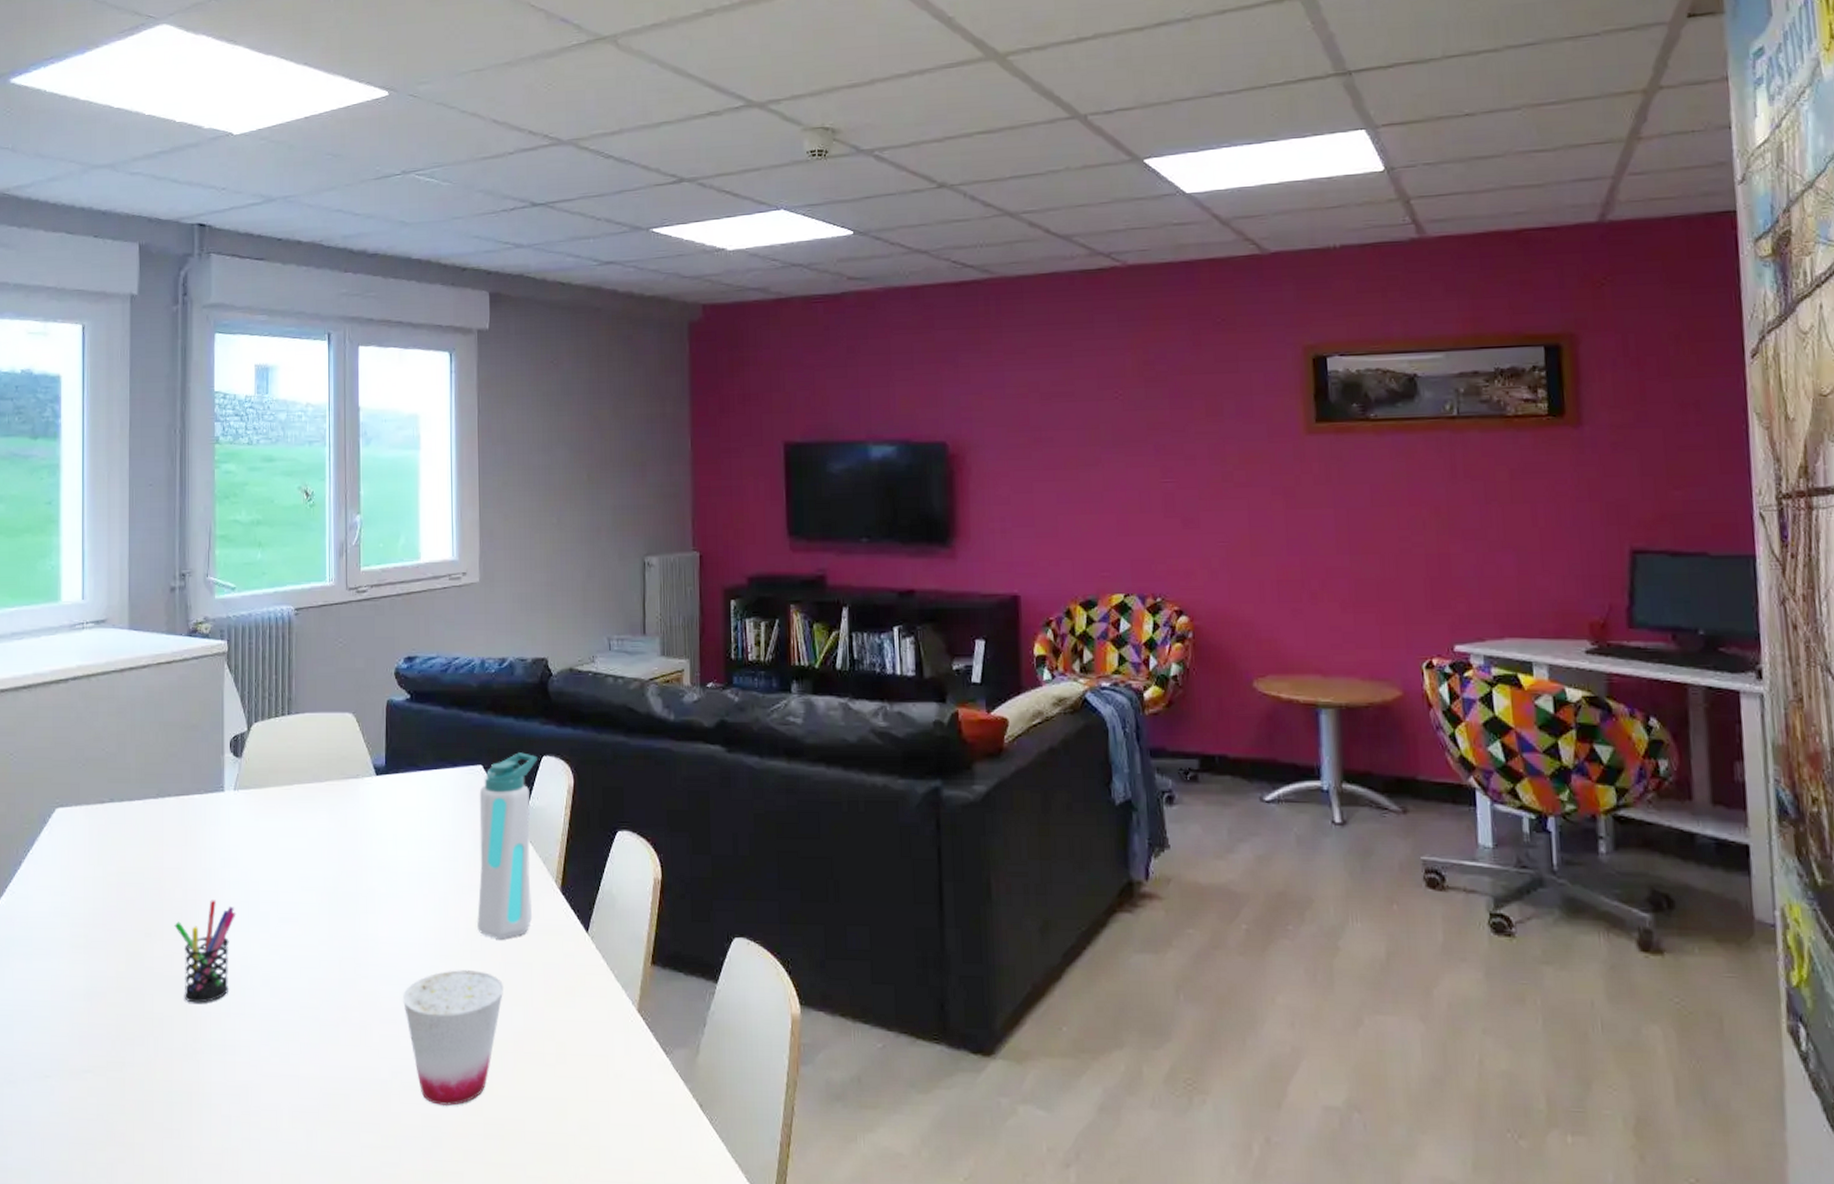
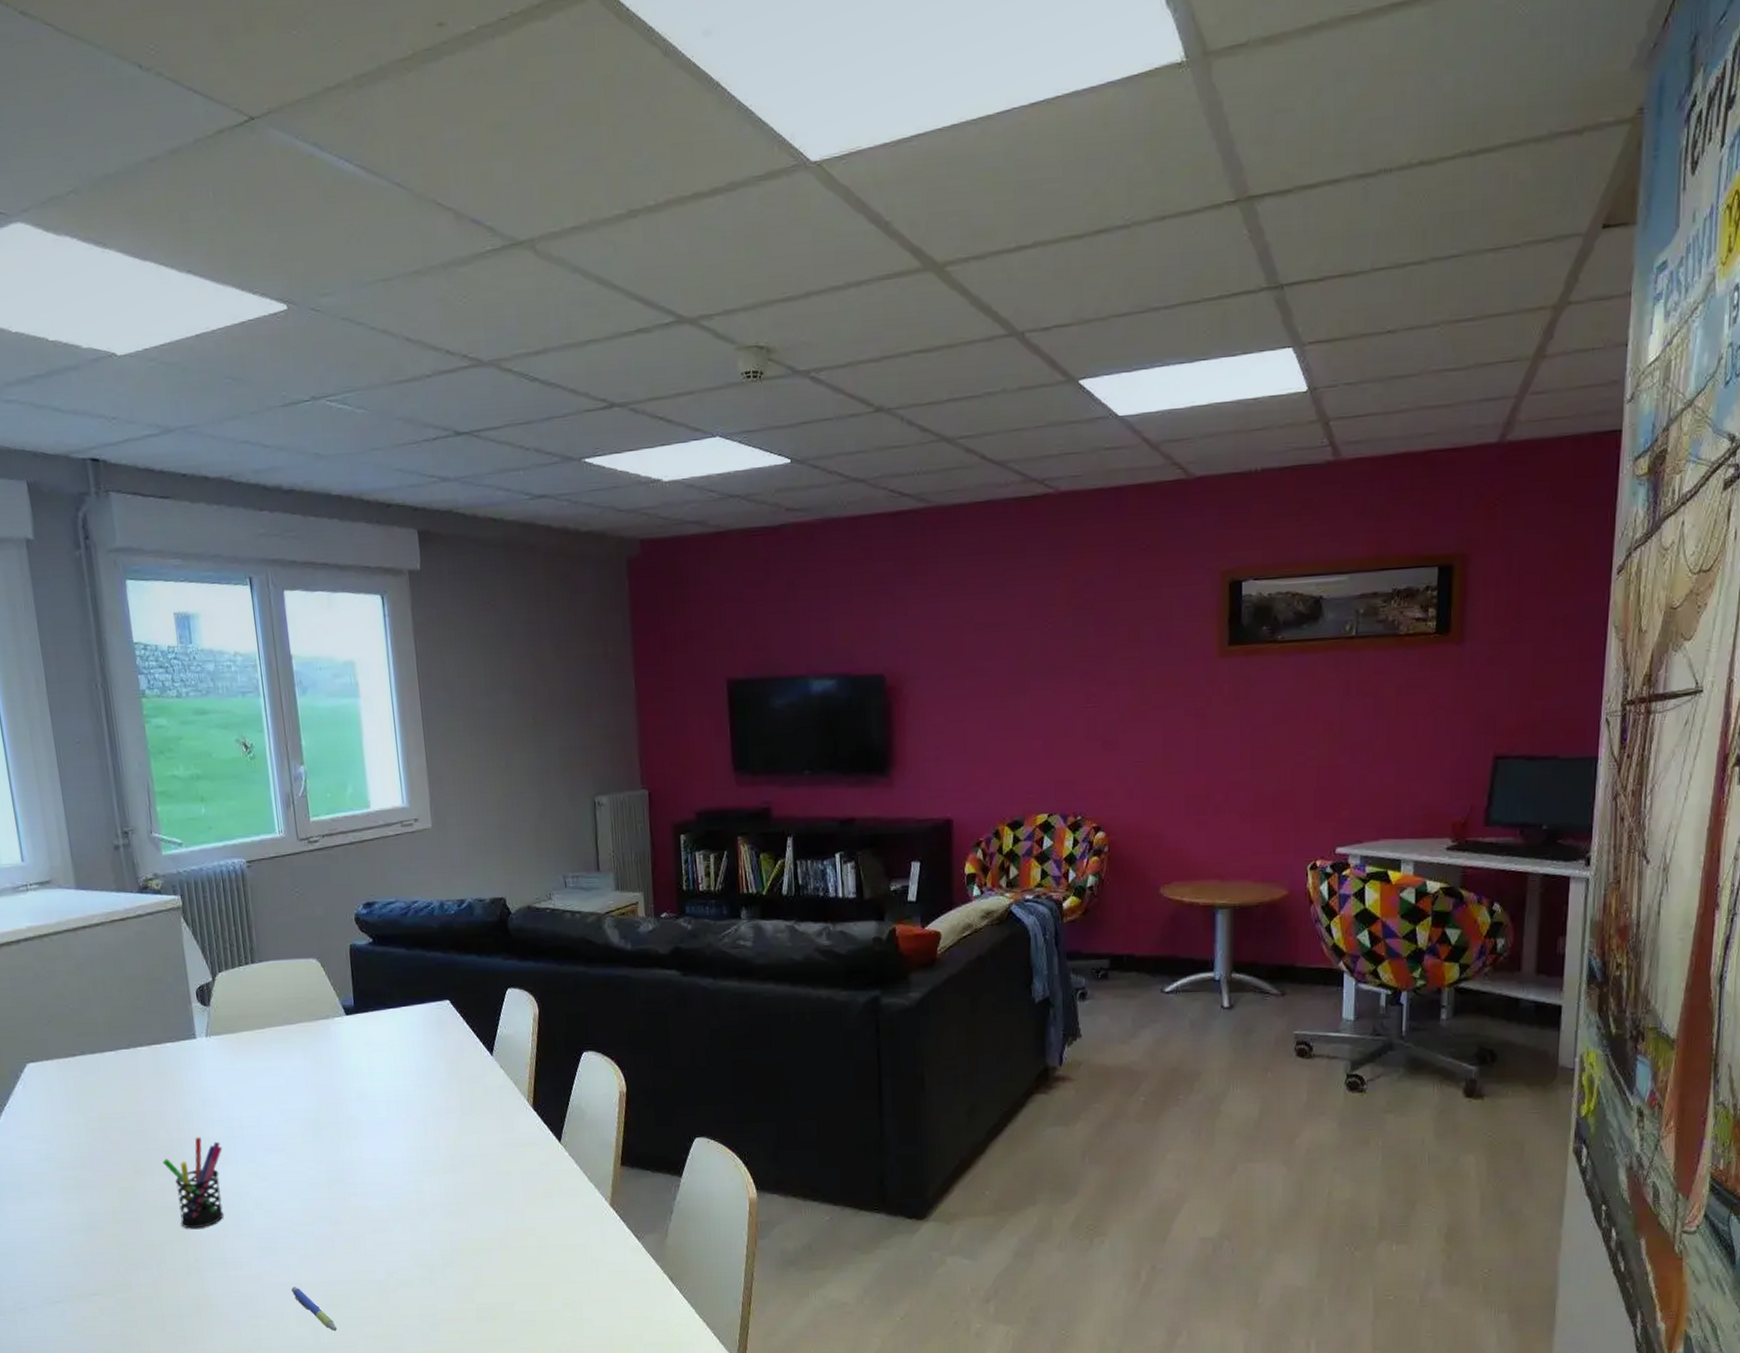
pen: none [289,1080,333,1138] -> present [291,1287,338,1332]
cup: present [402,970,504,1107] -> none [391,1182,486,1298]
water bottle: present [477,752,538,939] -> none [448,986,508,1154]

